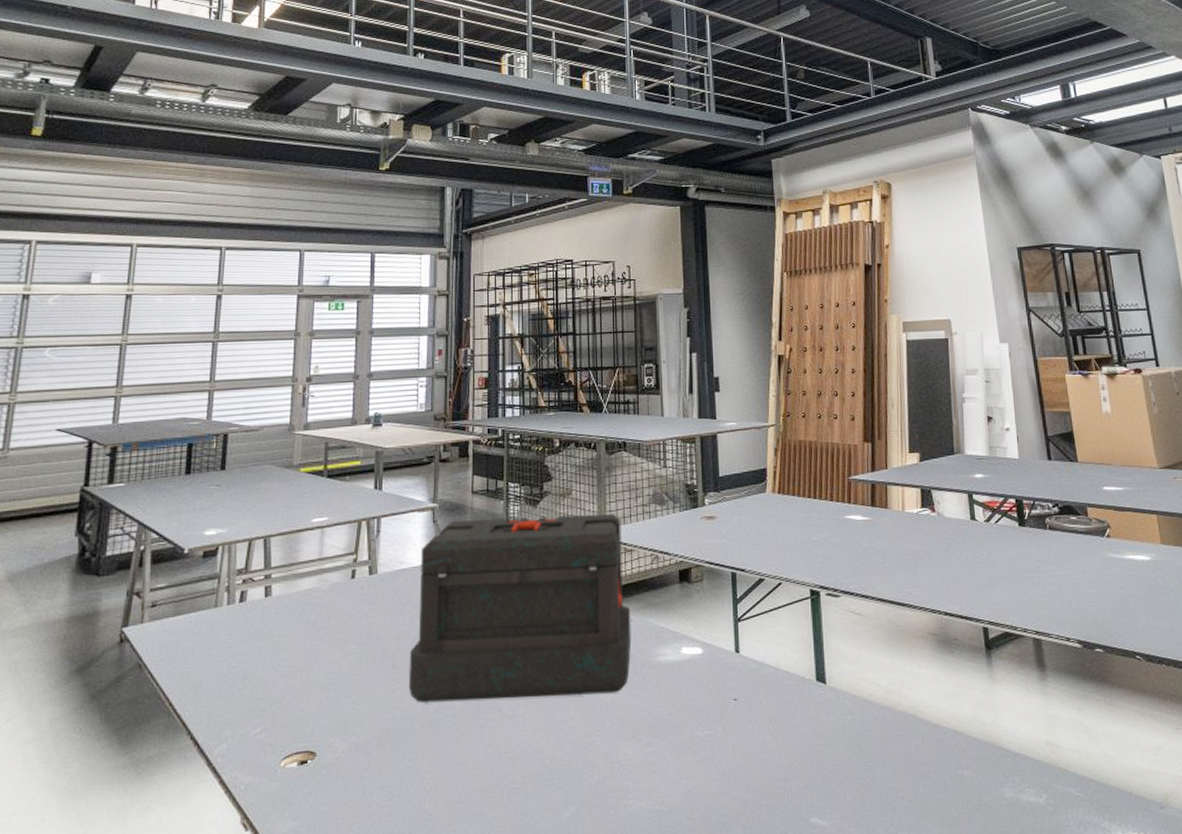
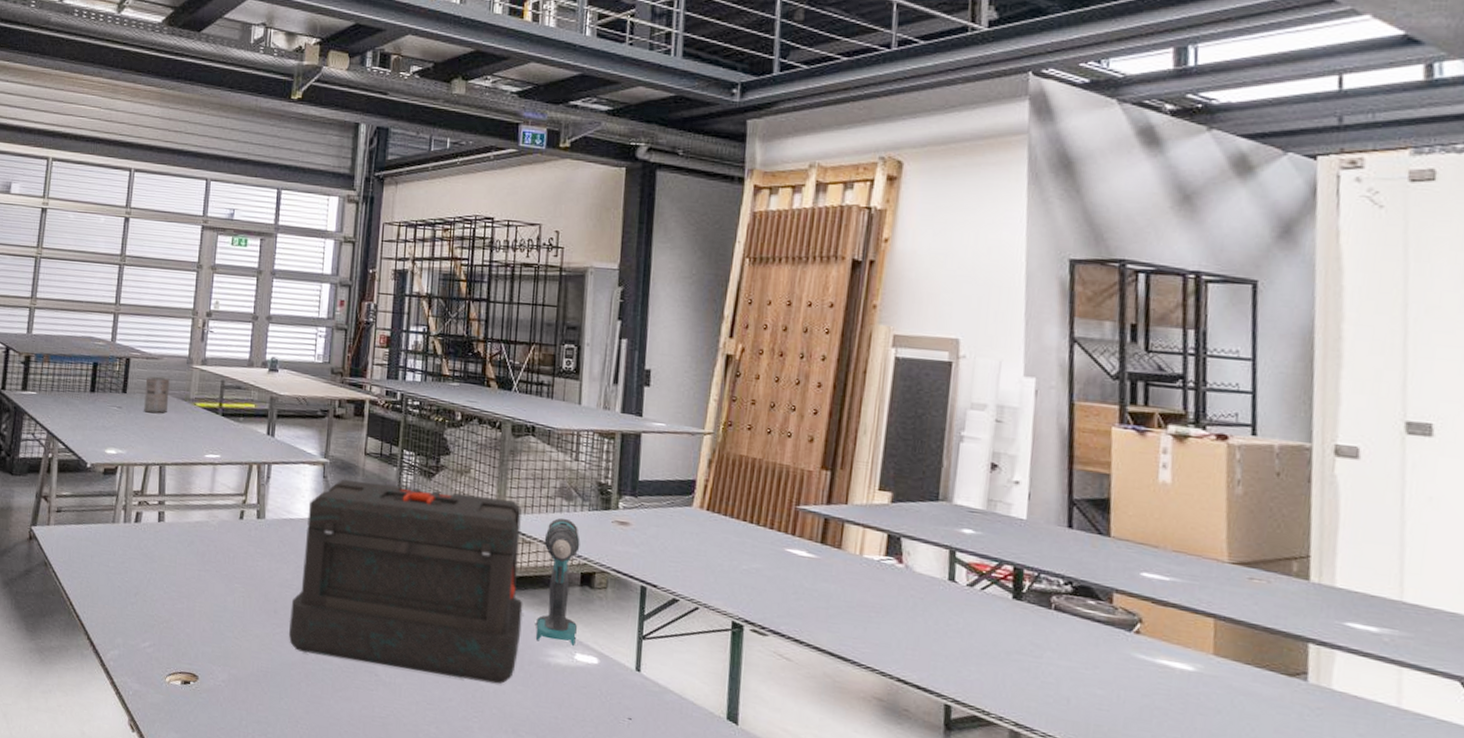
paint can: none [245,447,271,486] -> present [144,376,170,414]
power drill: none [643,522,681,643] -> present [535,518,580,646]

